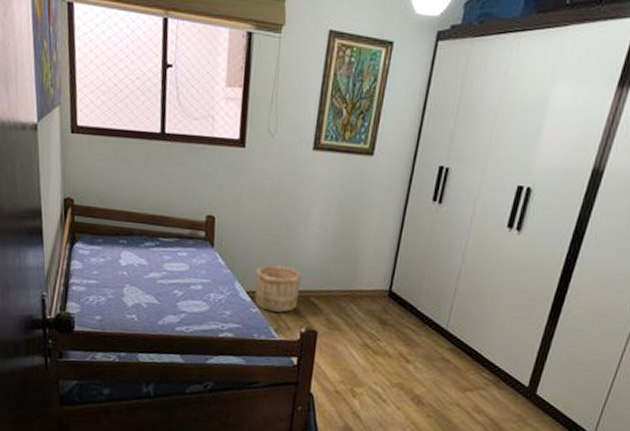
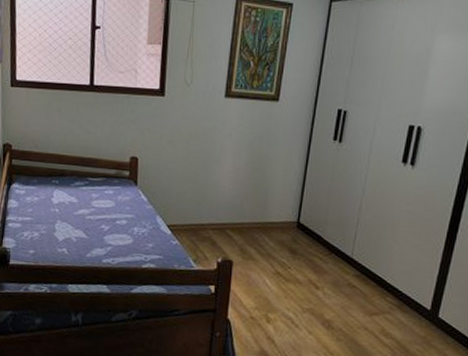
wooden bucket: present [254,265,302,313] -> none [174,200,218,244]

